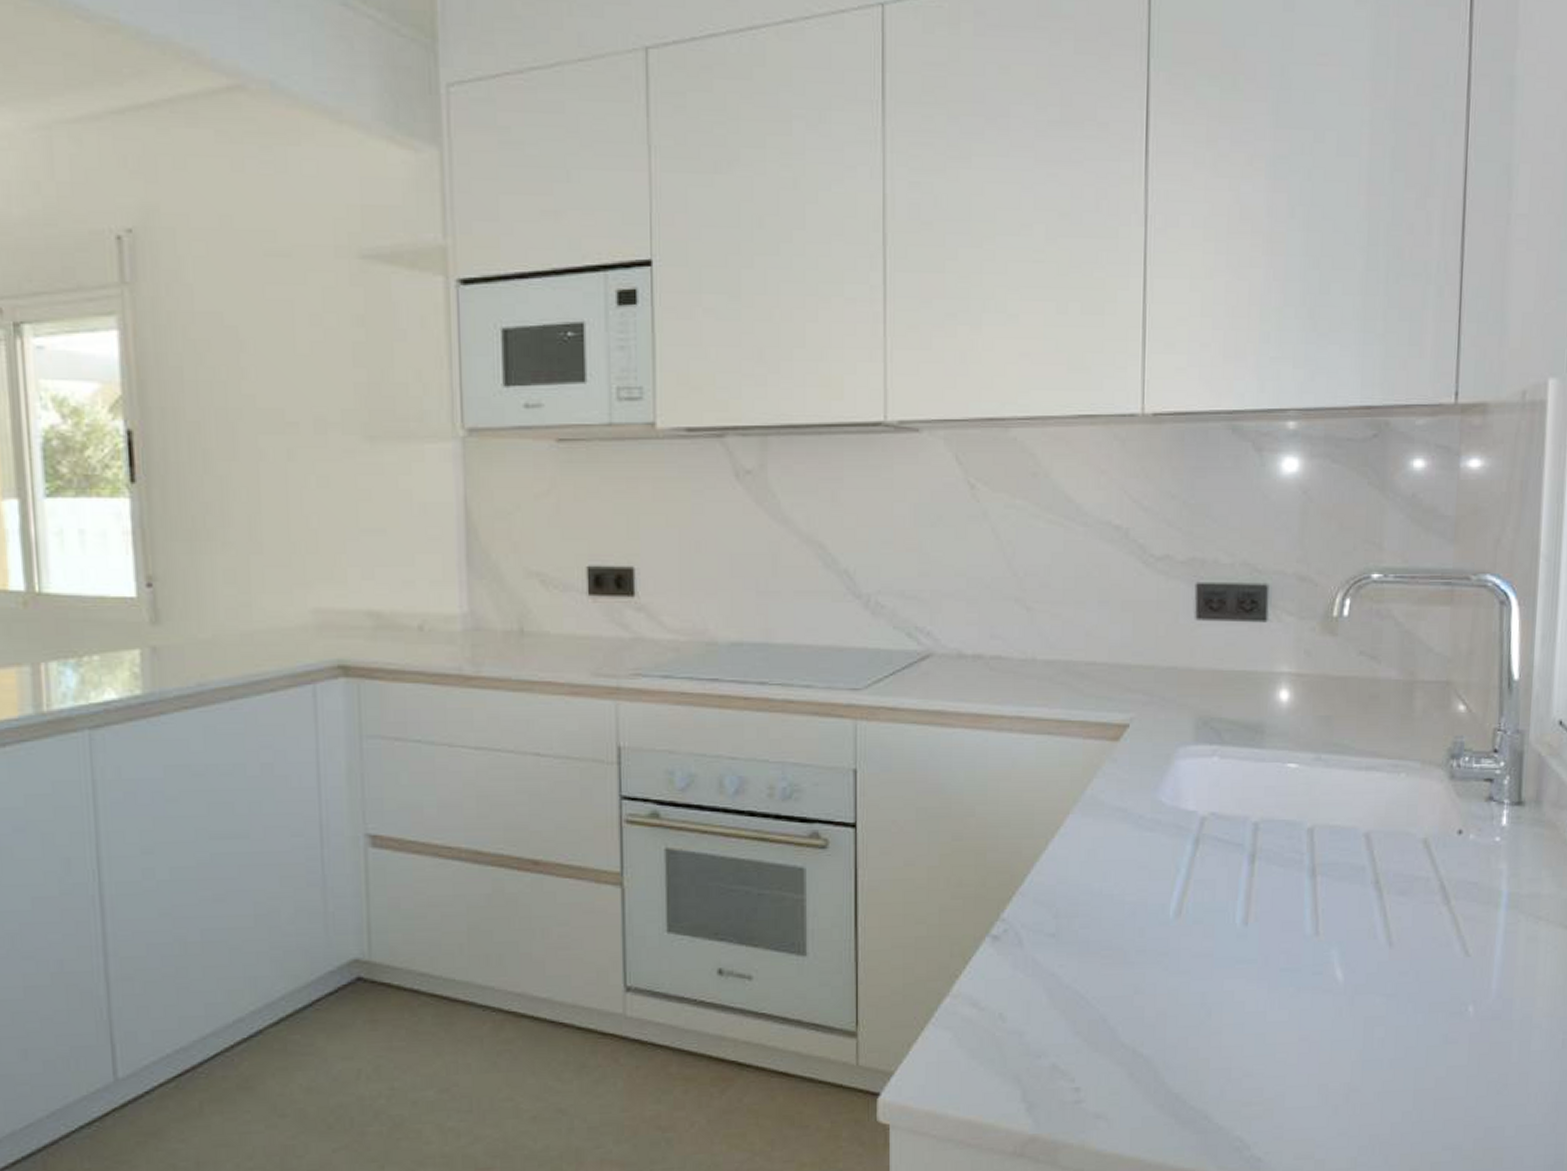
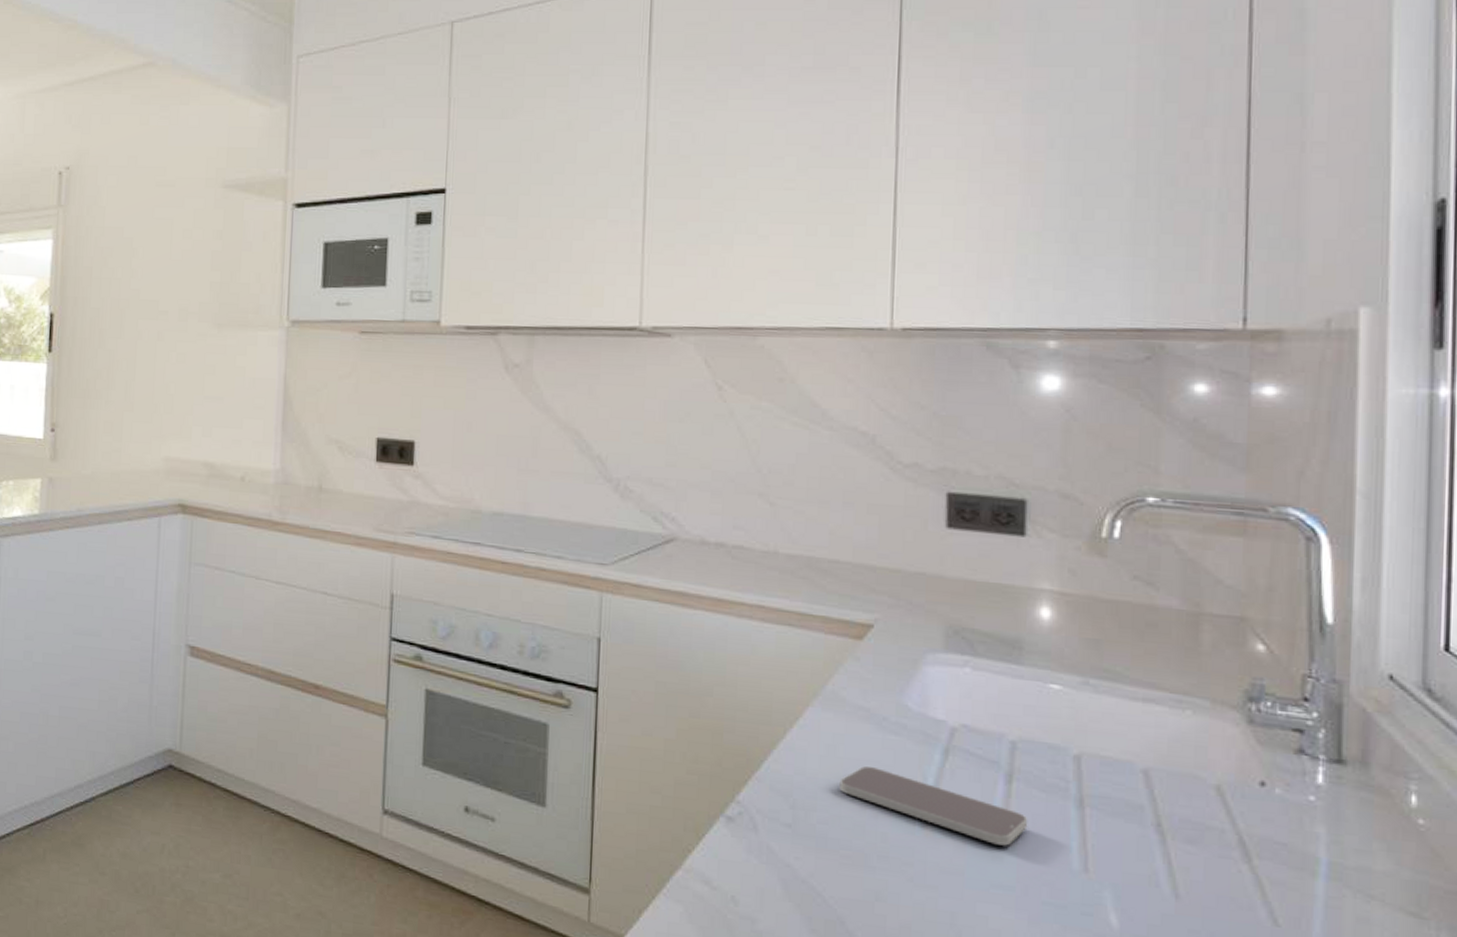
smartphone: none [1099,865,1269,923] -> present [839,766,1028,846]

